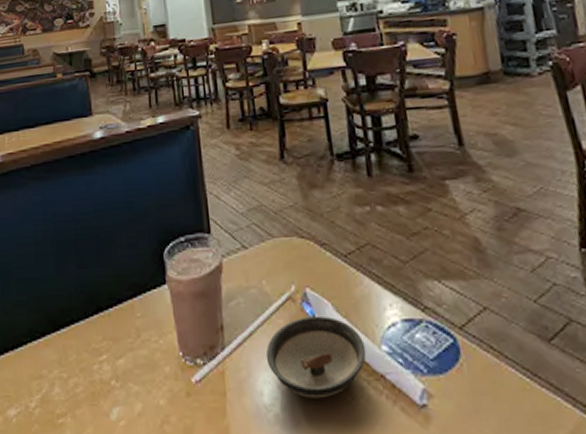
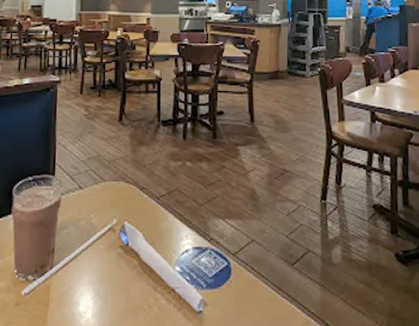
saucer: present [265,316,366,399] -> none [85,243,164,307]

